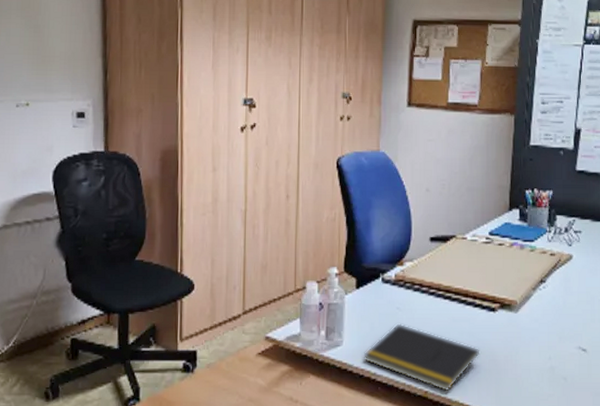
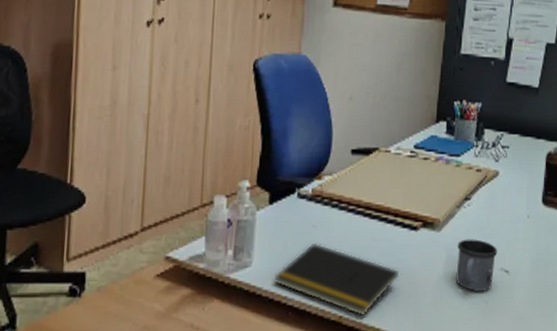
mug: none [534,319,575,369] -> present [456,239,498,291]

